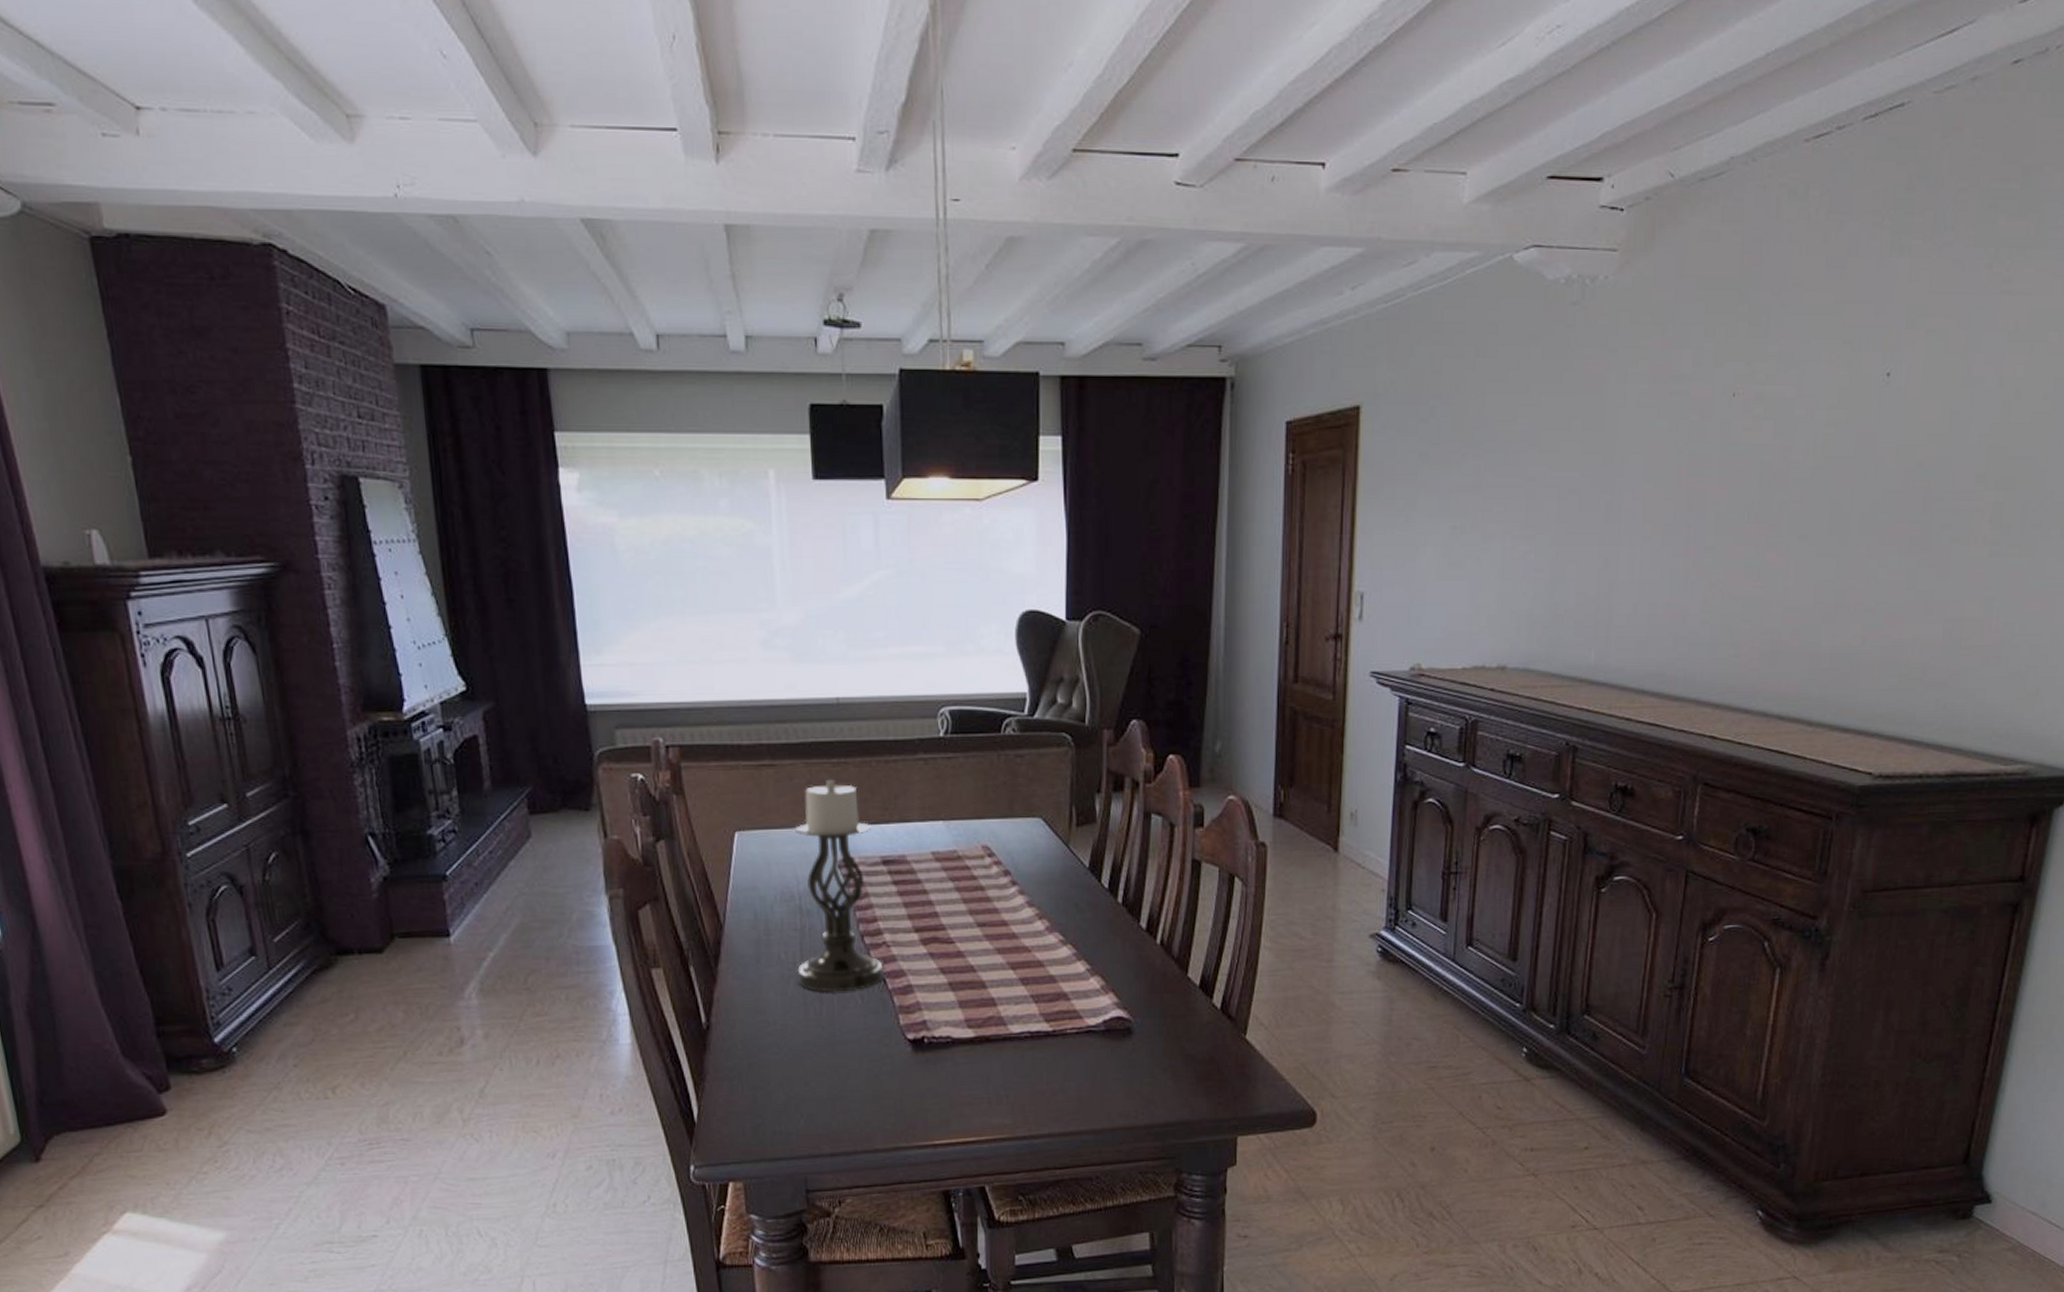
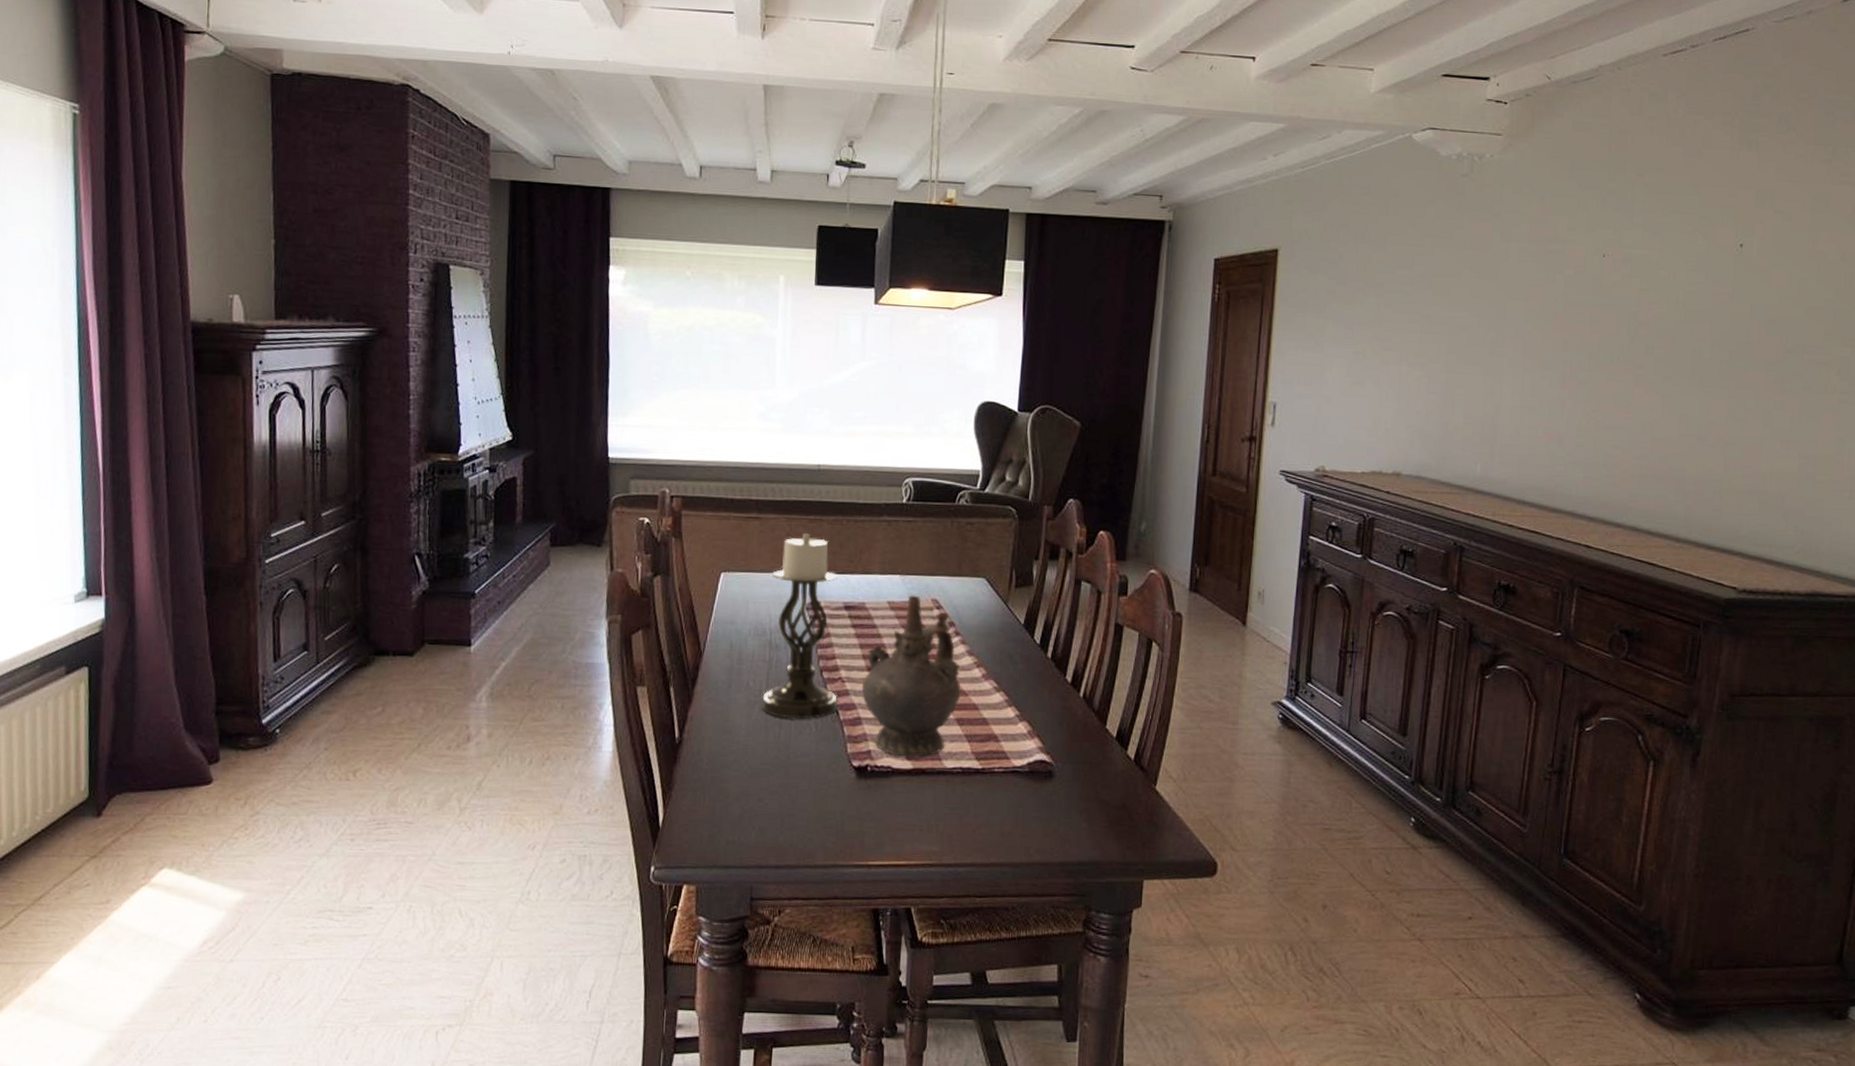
ceremonial vessel: none [909,843,1023,1025] -> present [861,595,961,758]

